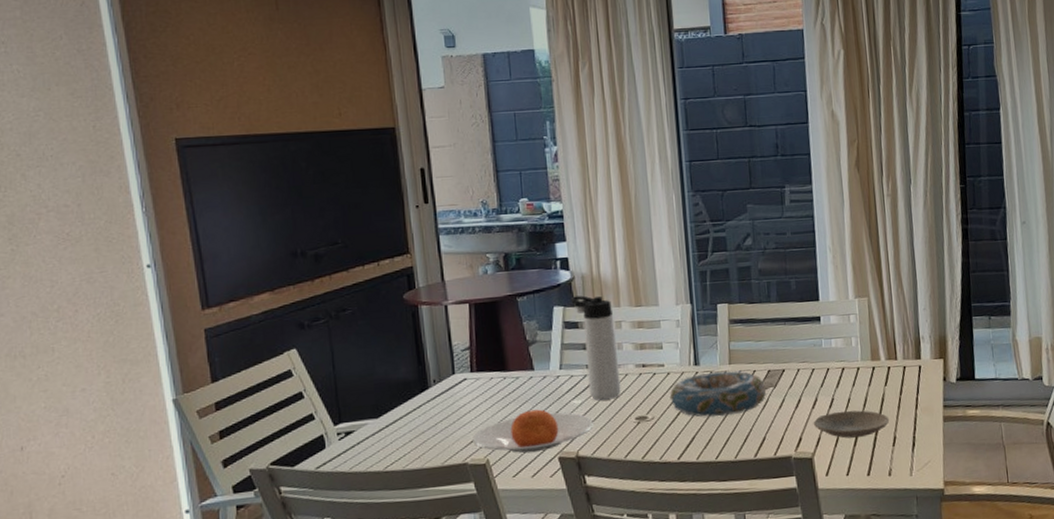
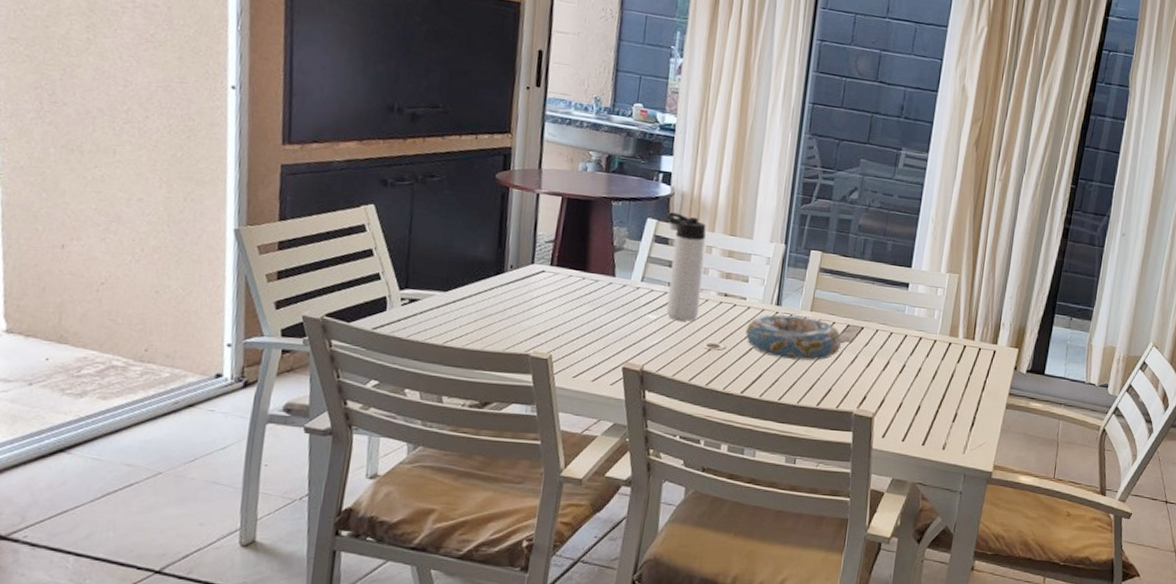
plate: present [472,409,593,453] -> none [539,315,664,358]
plate: present [813,410,890,438] -> none [880,378,955,408]

